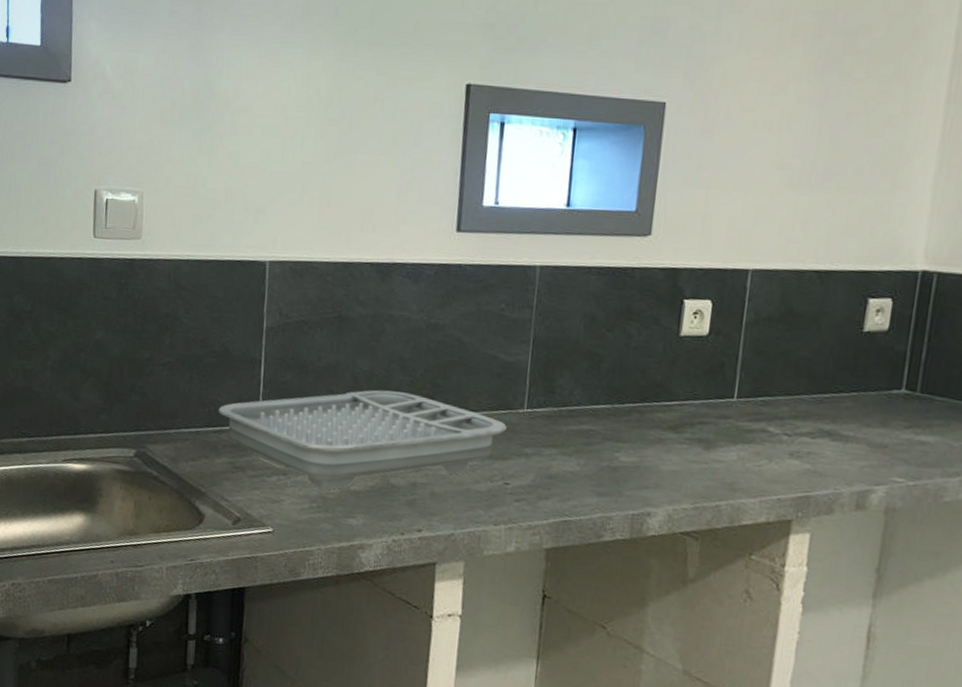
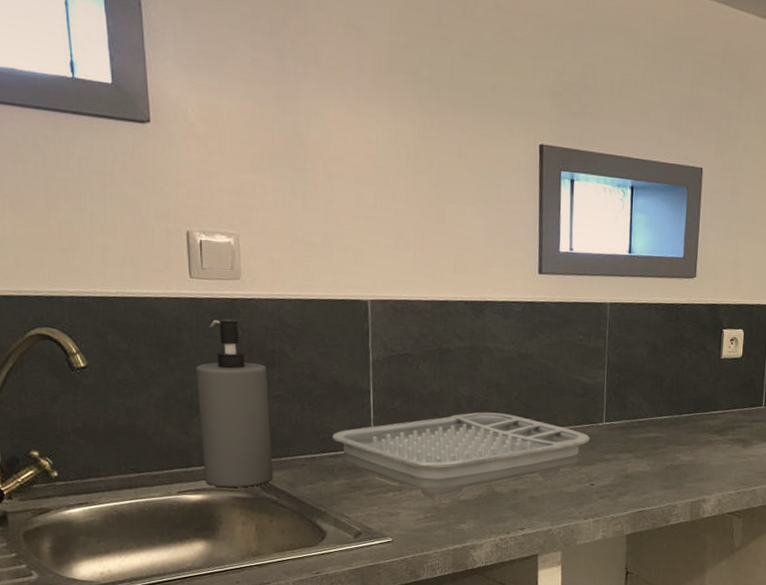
soap dispenser: none [89,280,159,460] -> present [196,319,273,488]

